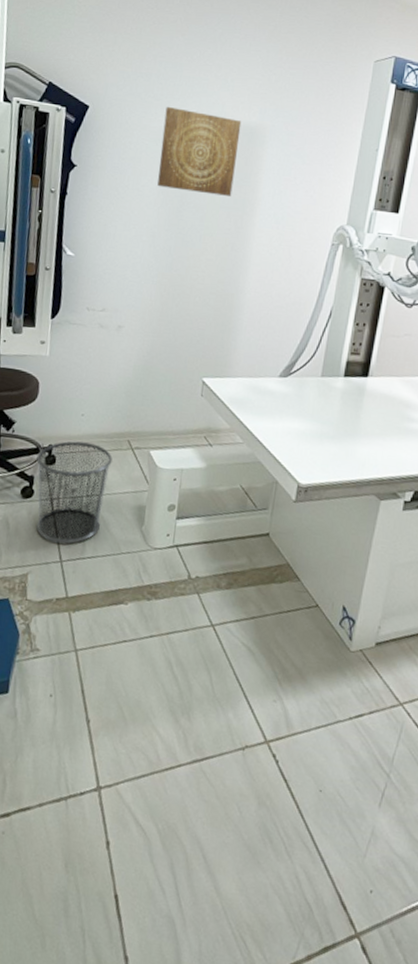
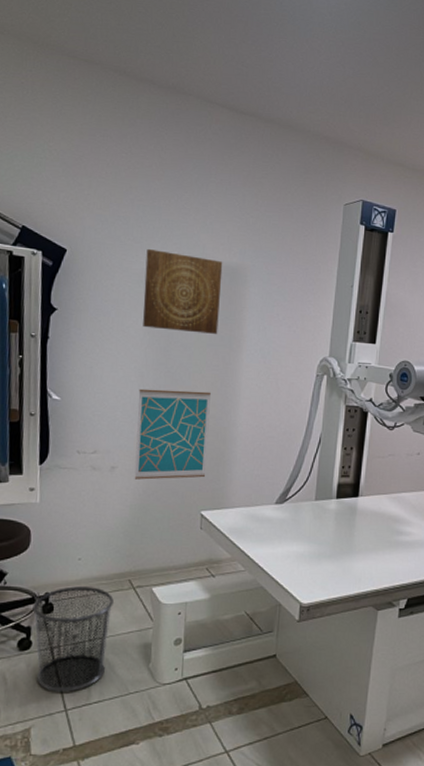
wall art: none [139,249,221,344] -> present [134,388,211,480]

